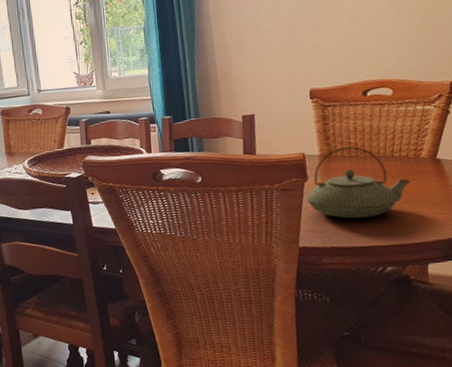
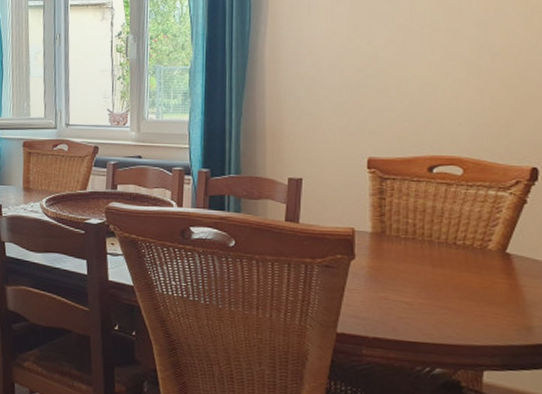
teapot: present [306,146,411,219] -> none [351,226,473,310]

